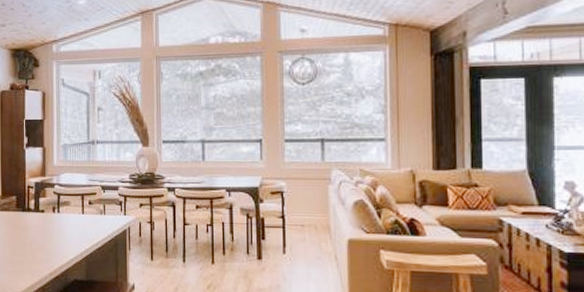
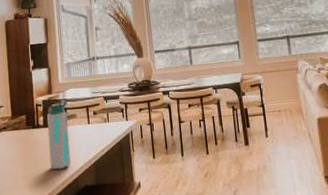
water bottle: none [38,186,63,259] -> present [47,101,72,170]

